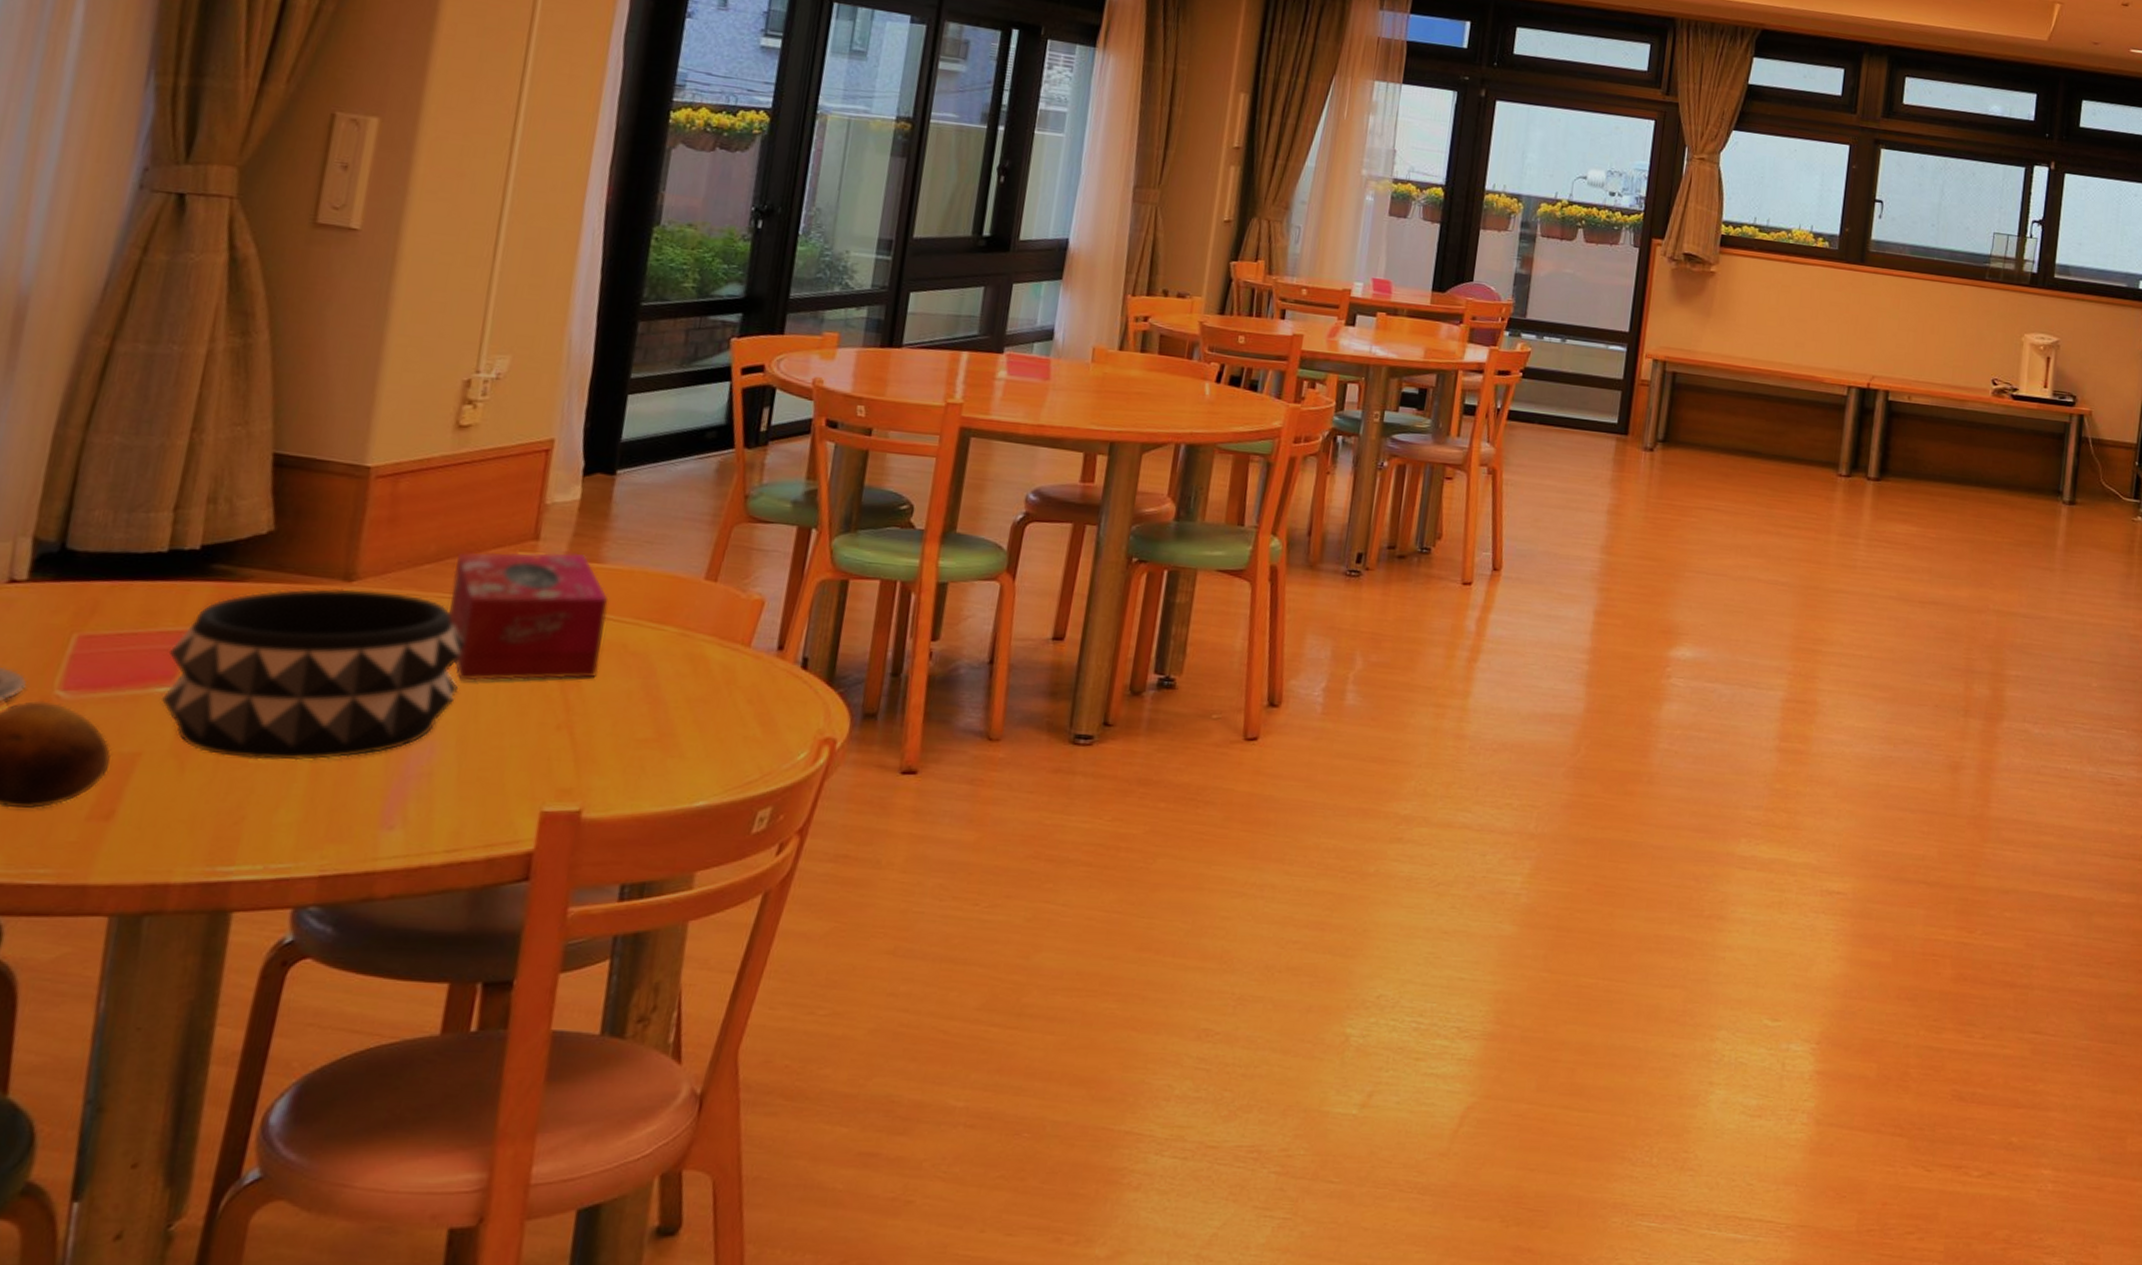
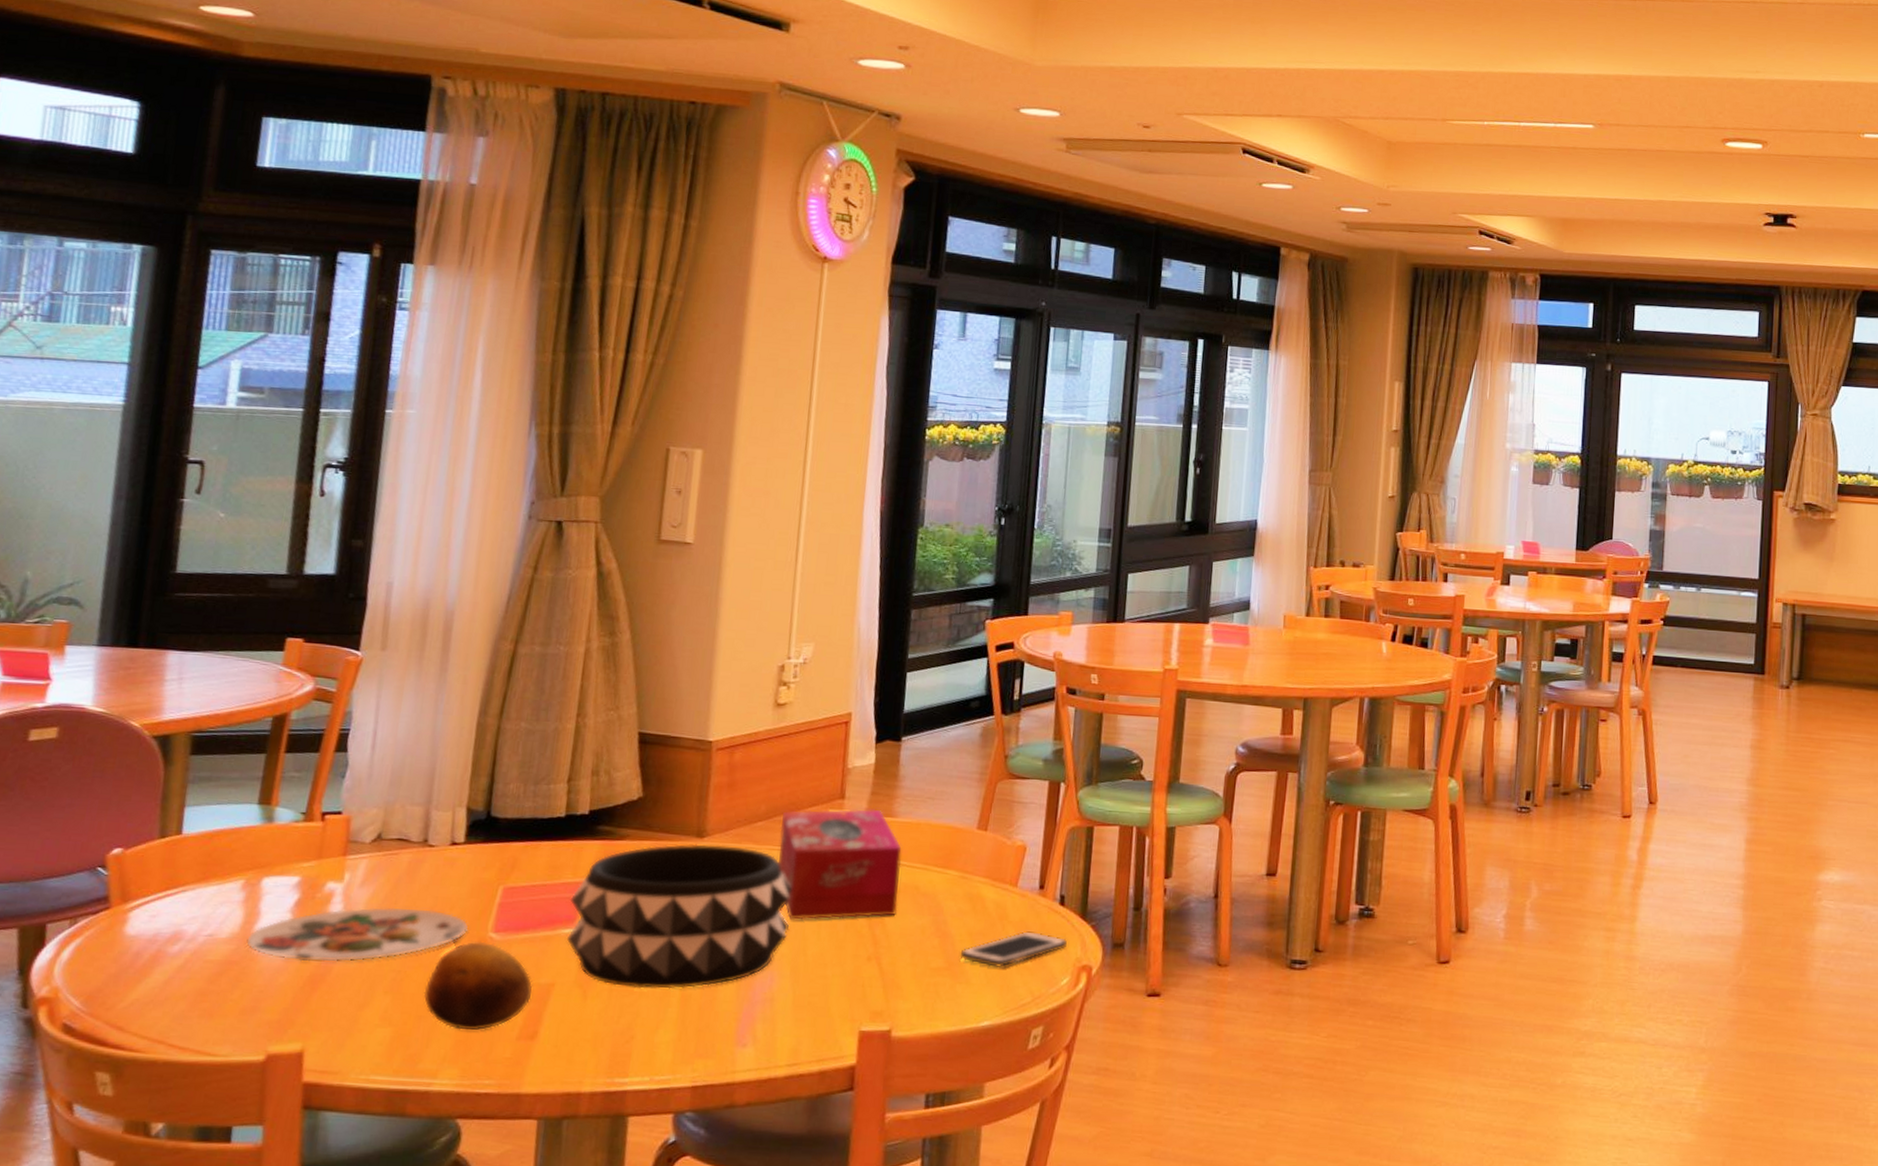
cell phone: none [673,698,808,739] -> present [960,931,1067,968]

